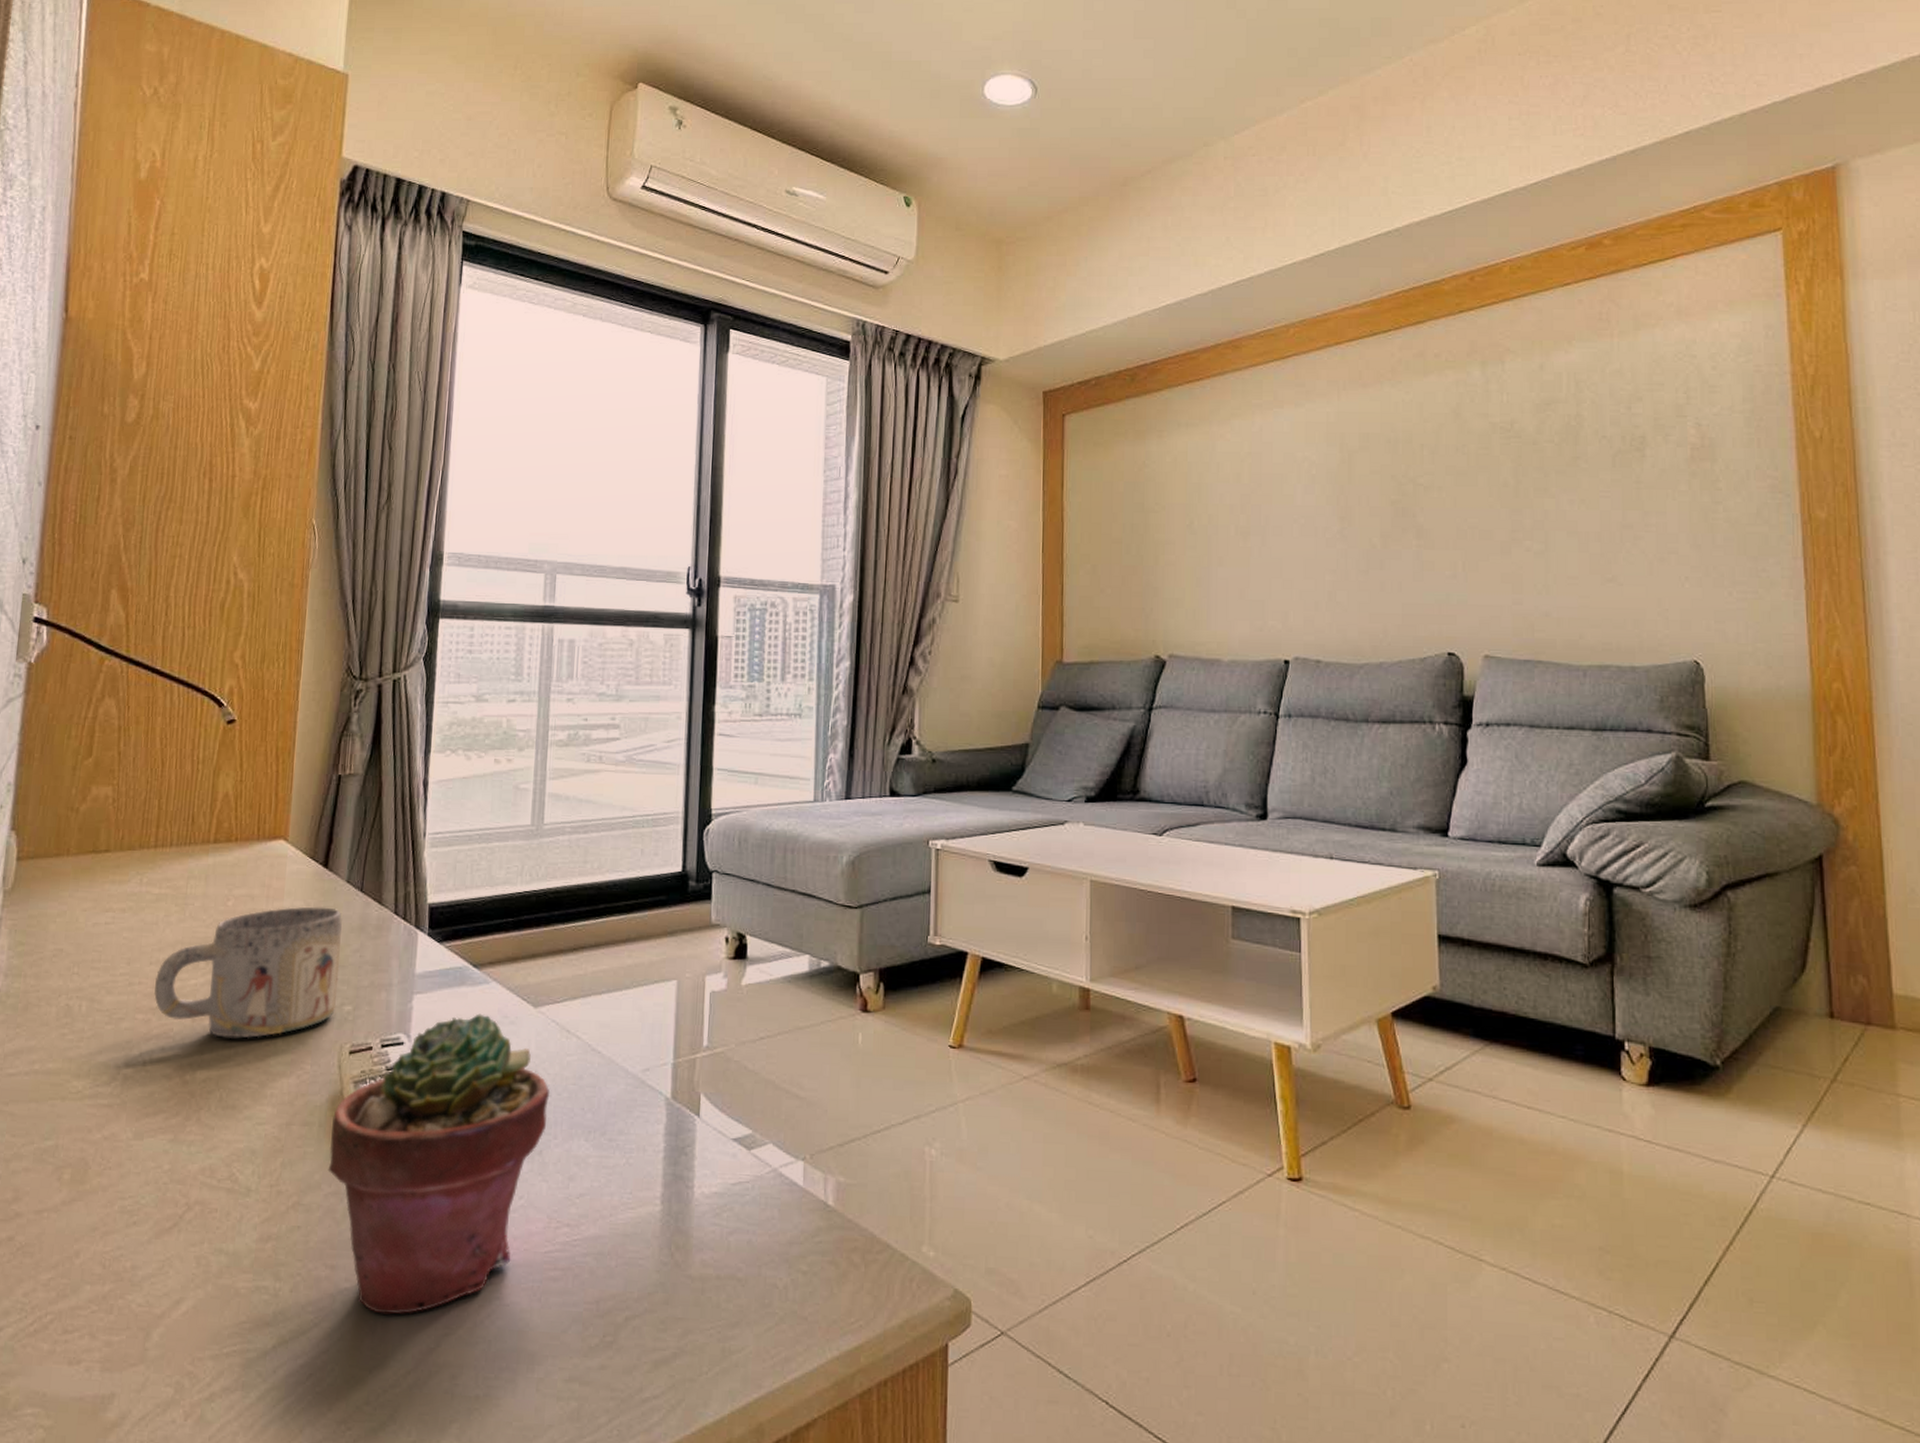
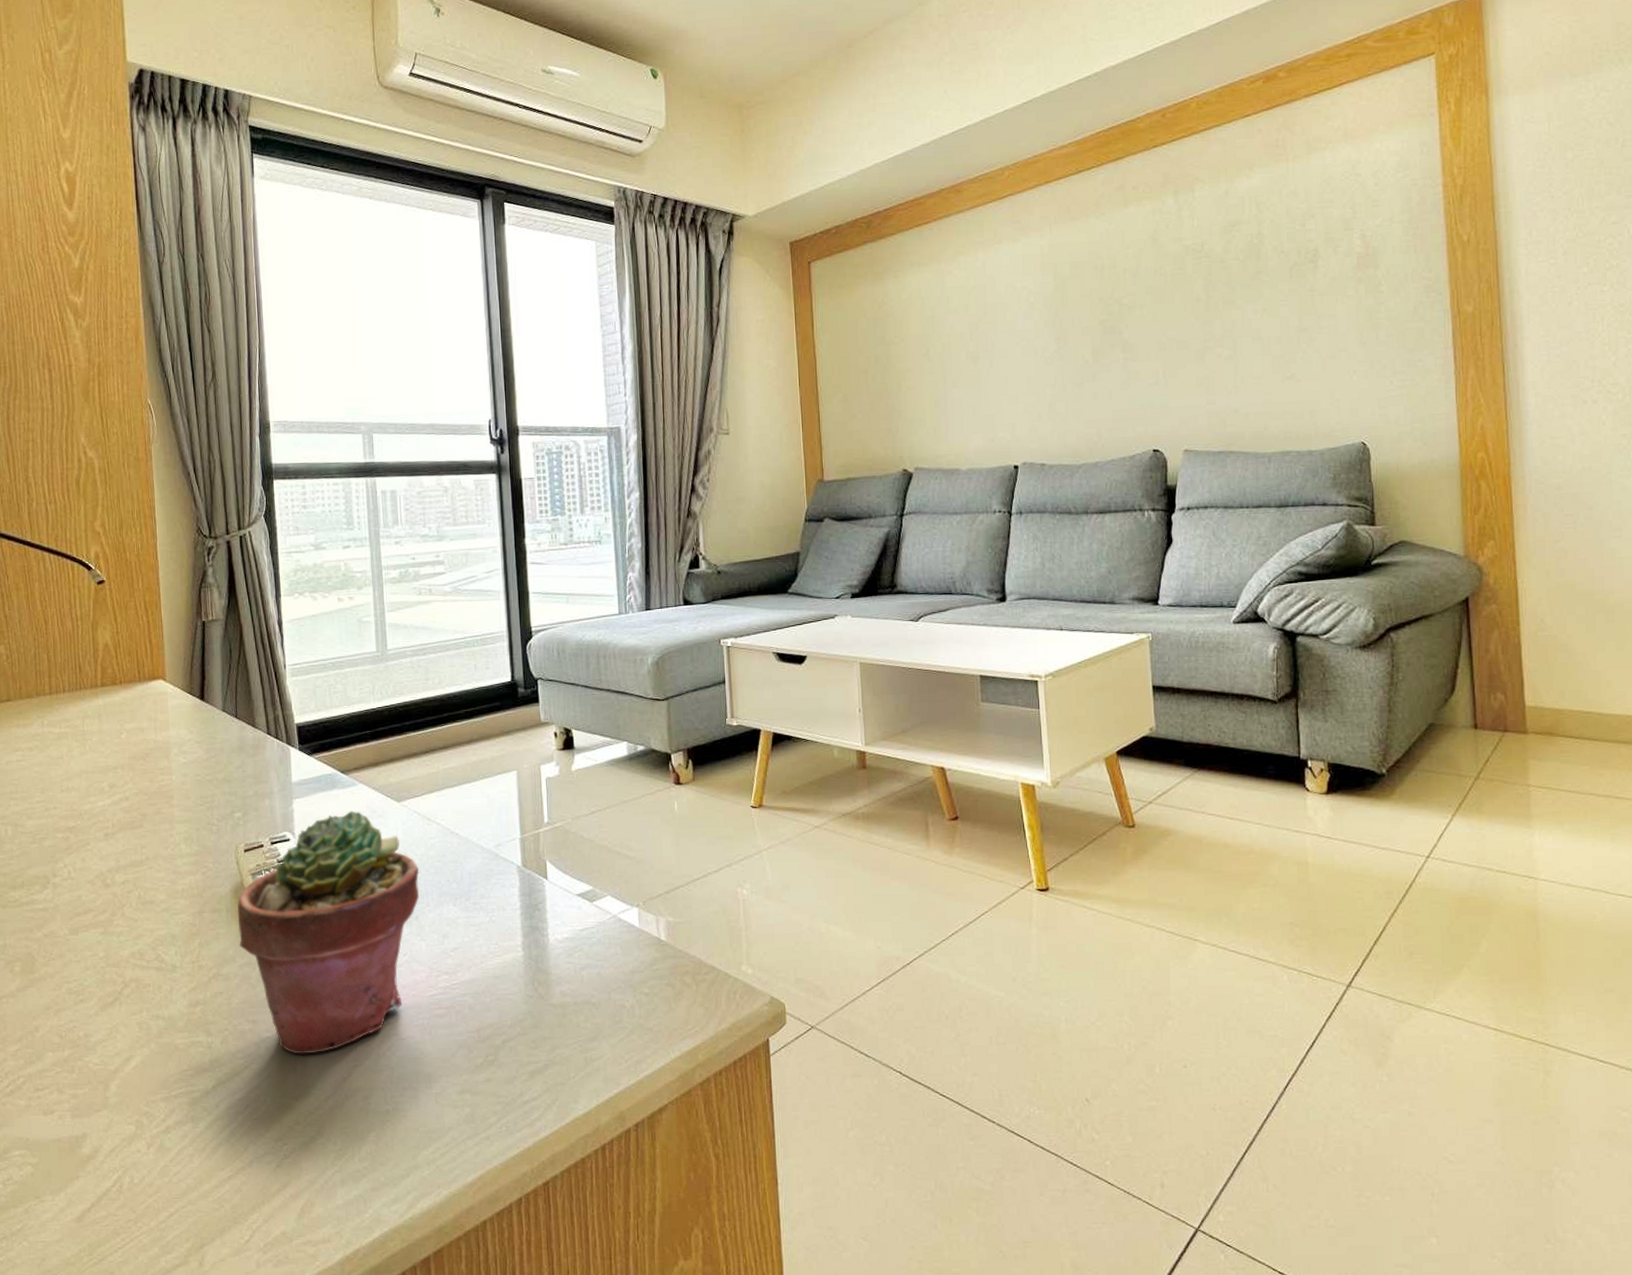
mug: present [154,906,342,1039] -> none [68,733,228,847]

